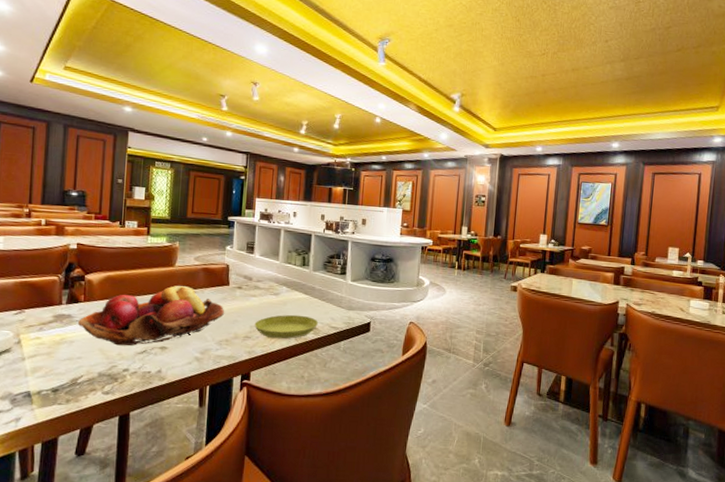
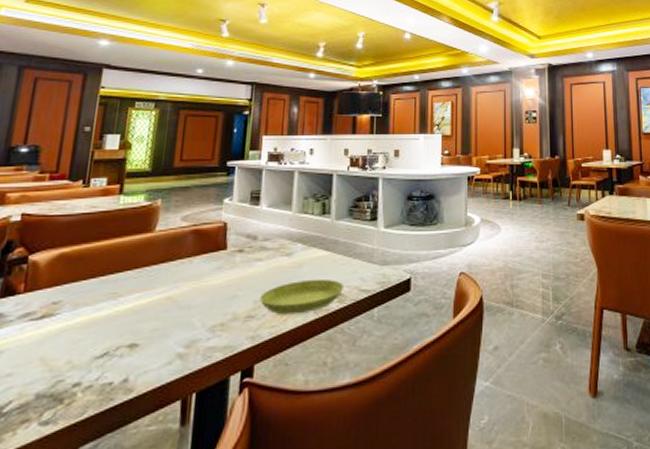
fruit basket: present [77,286,225,346] -> none [11,257,221,350]

